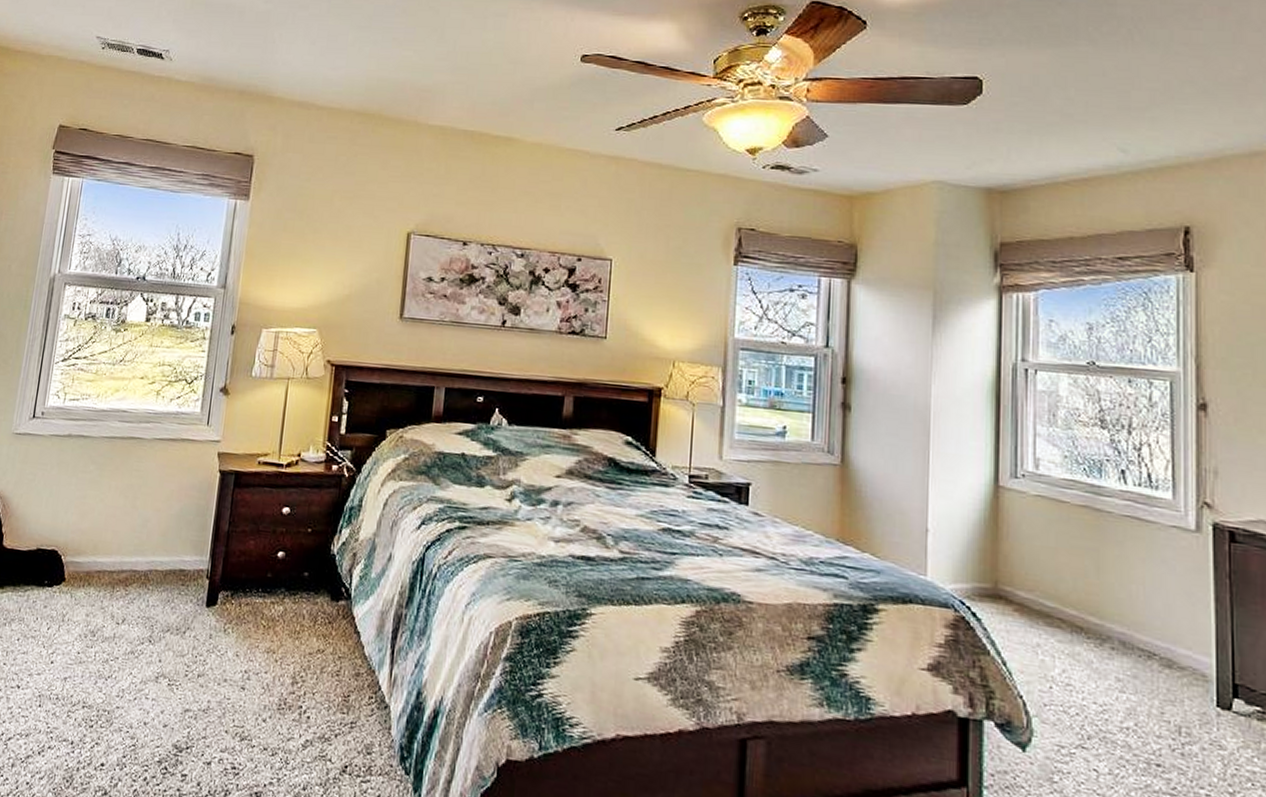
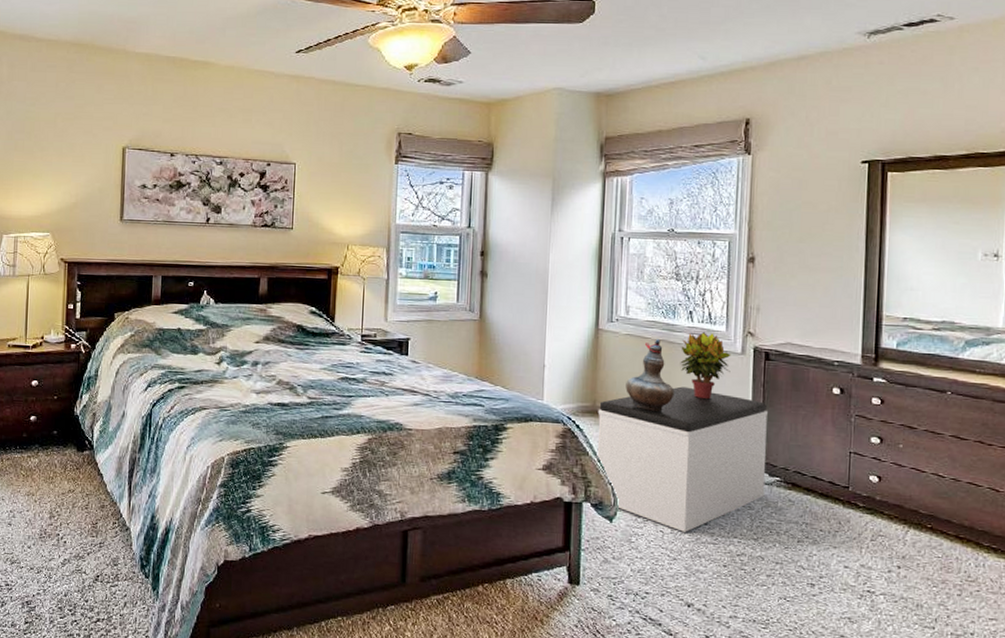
bench: none [1000,570,1241,775] -> present [596,386,769,532]
decorative vase: none [1038,503,1105,604] -> present [626,338,675,413]
potted plant: none [1111,497,1182,591] -> present [680,331,731,400]

